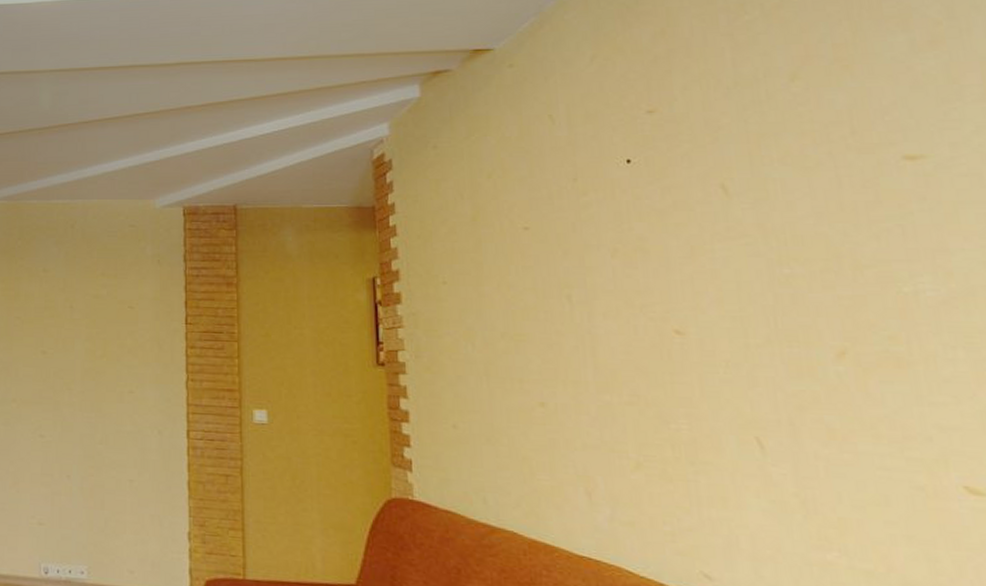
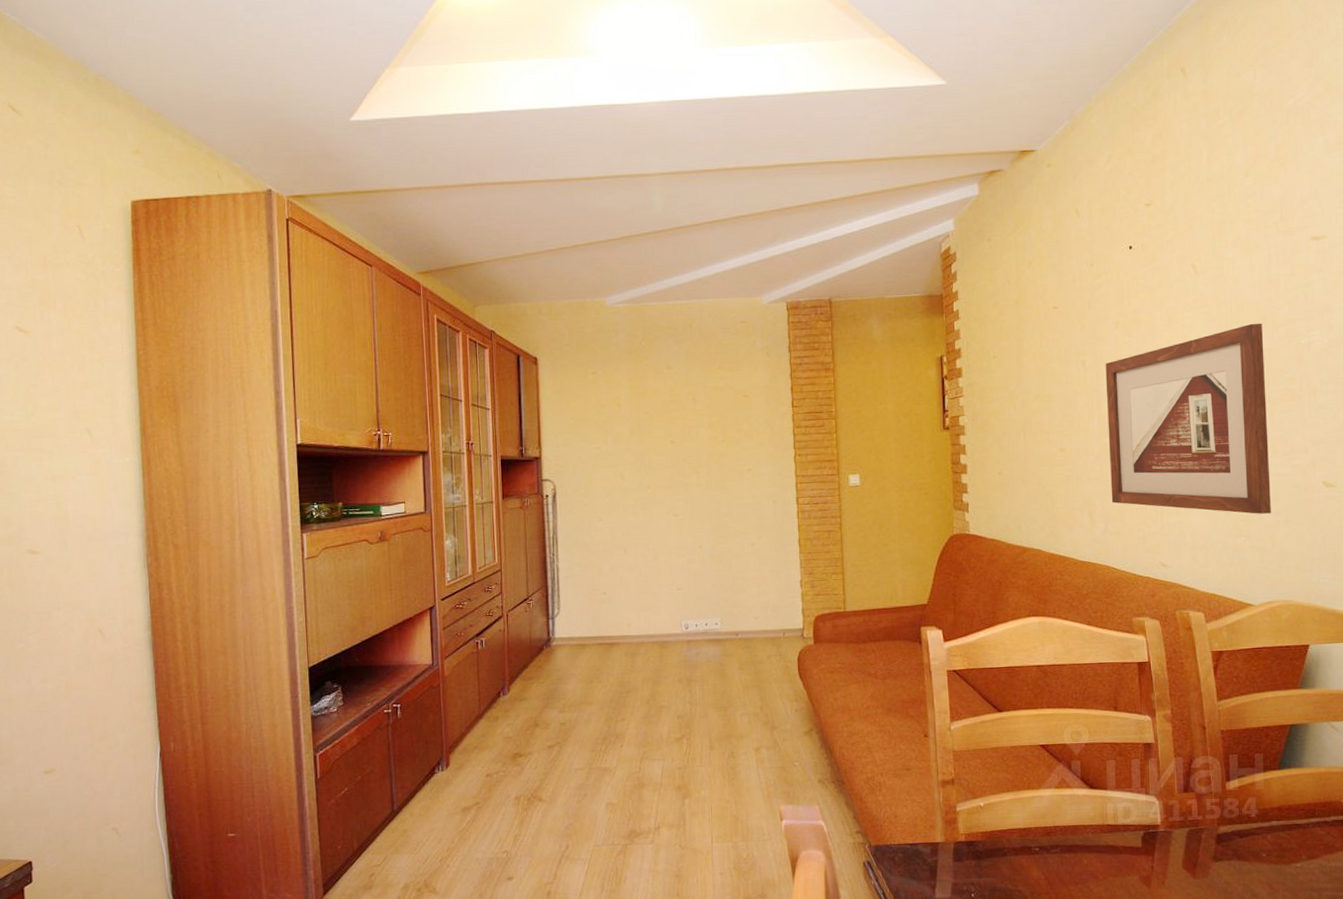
picture frame: none [600,261,879,523] -> present [1105,323,1271,514]

